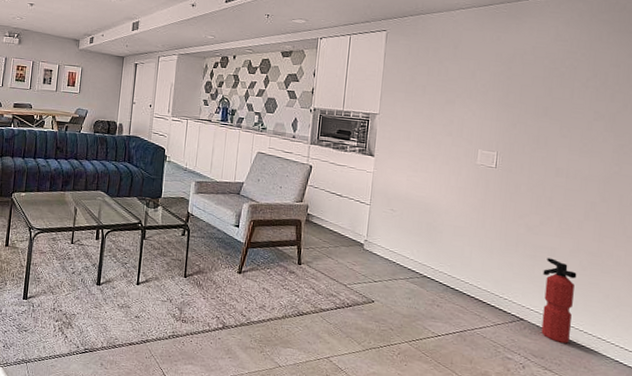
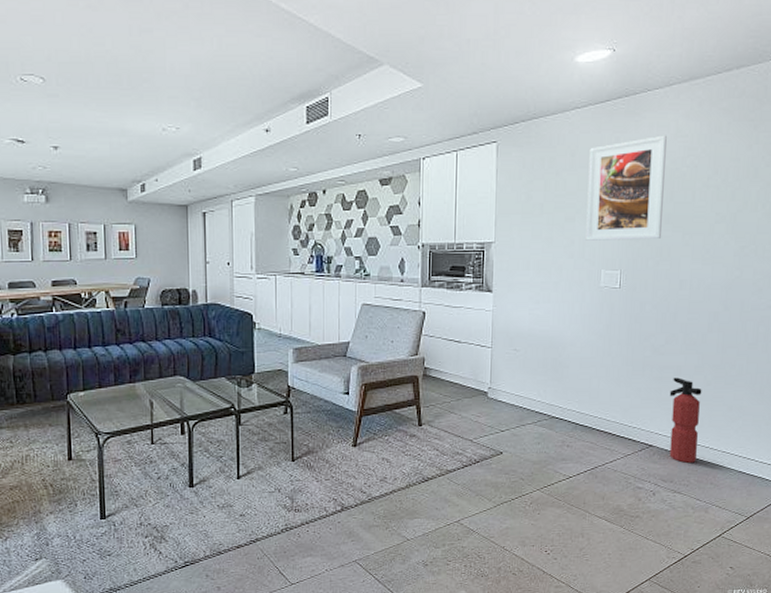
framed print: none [464,38,547,128] -> present [585,135,667,241]

